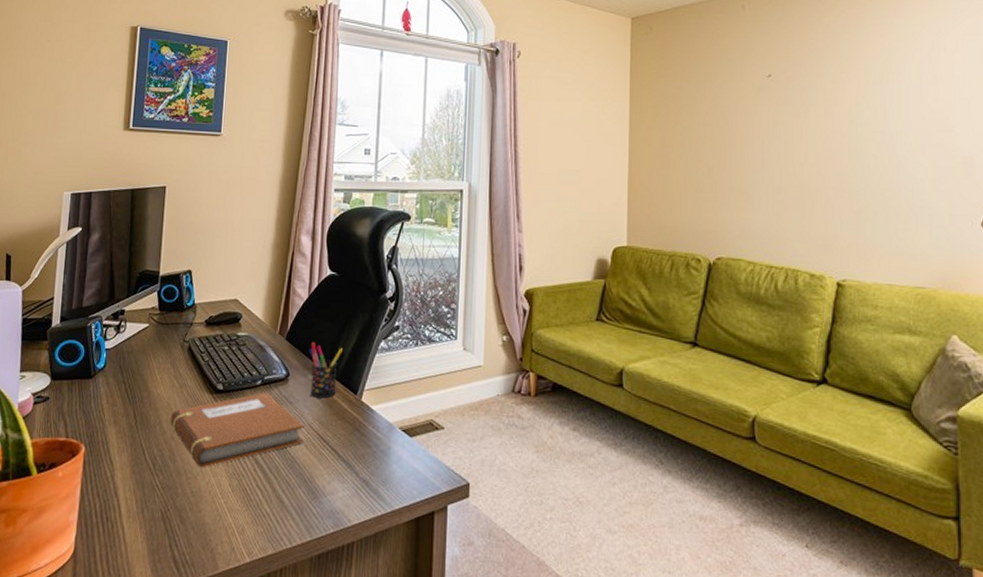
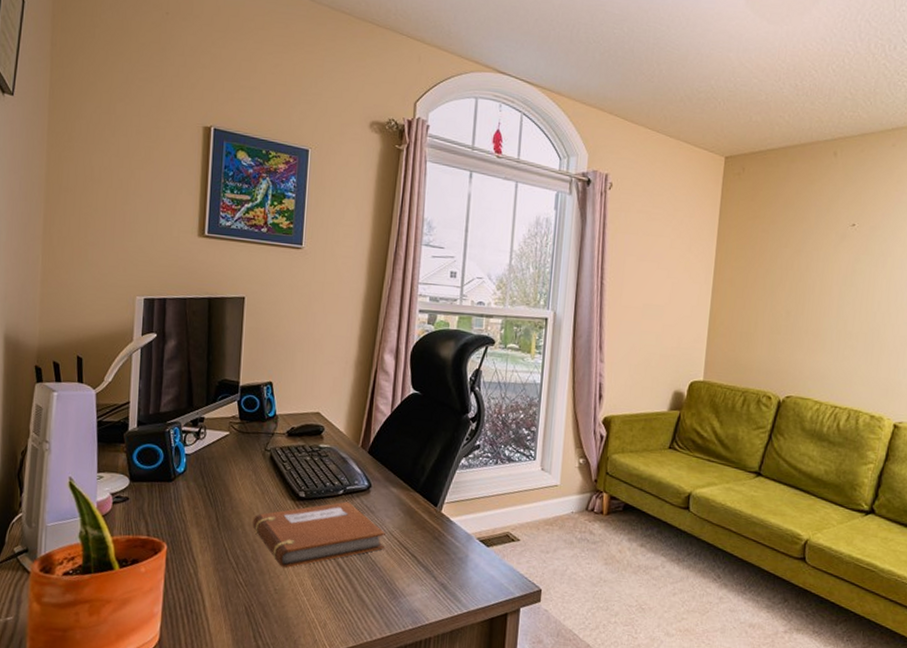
pen holder: present [309,342,343,399] -> none [391,456,424,509]

